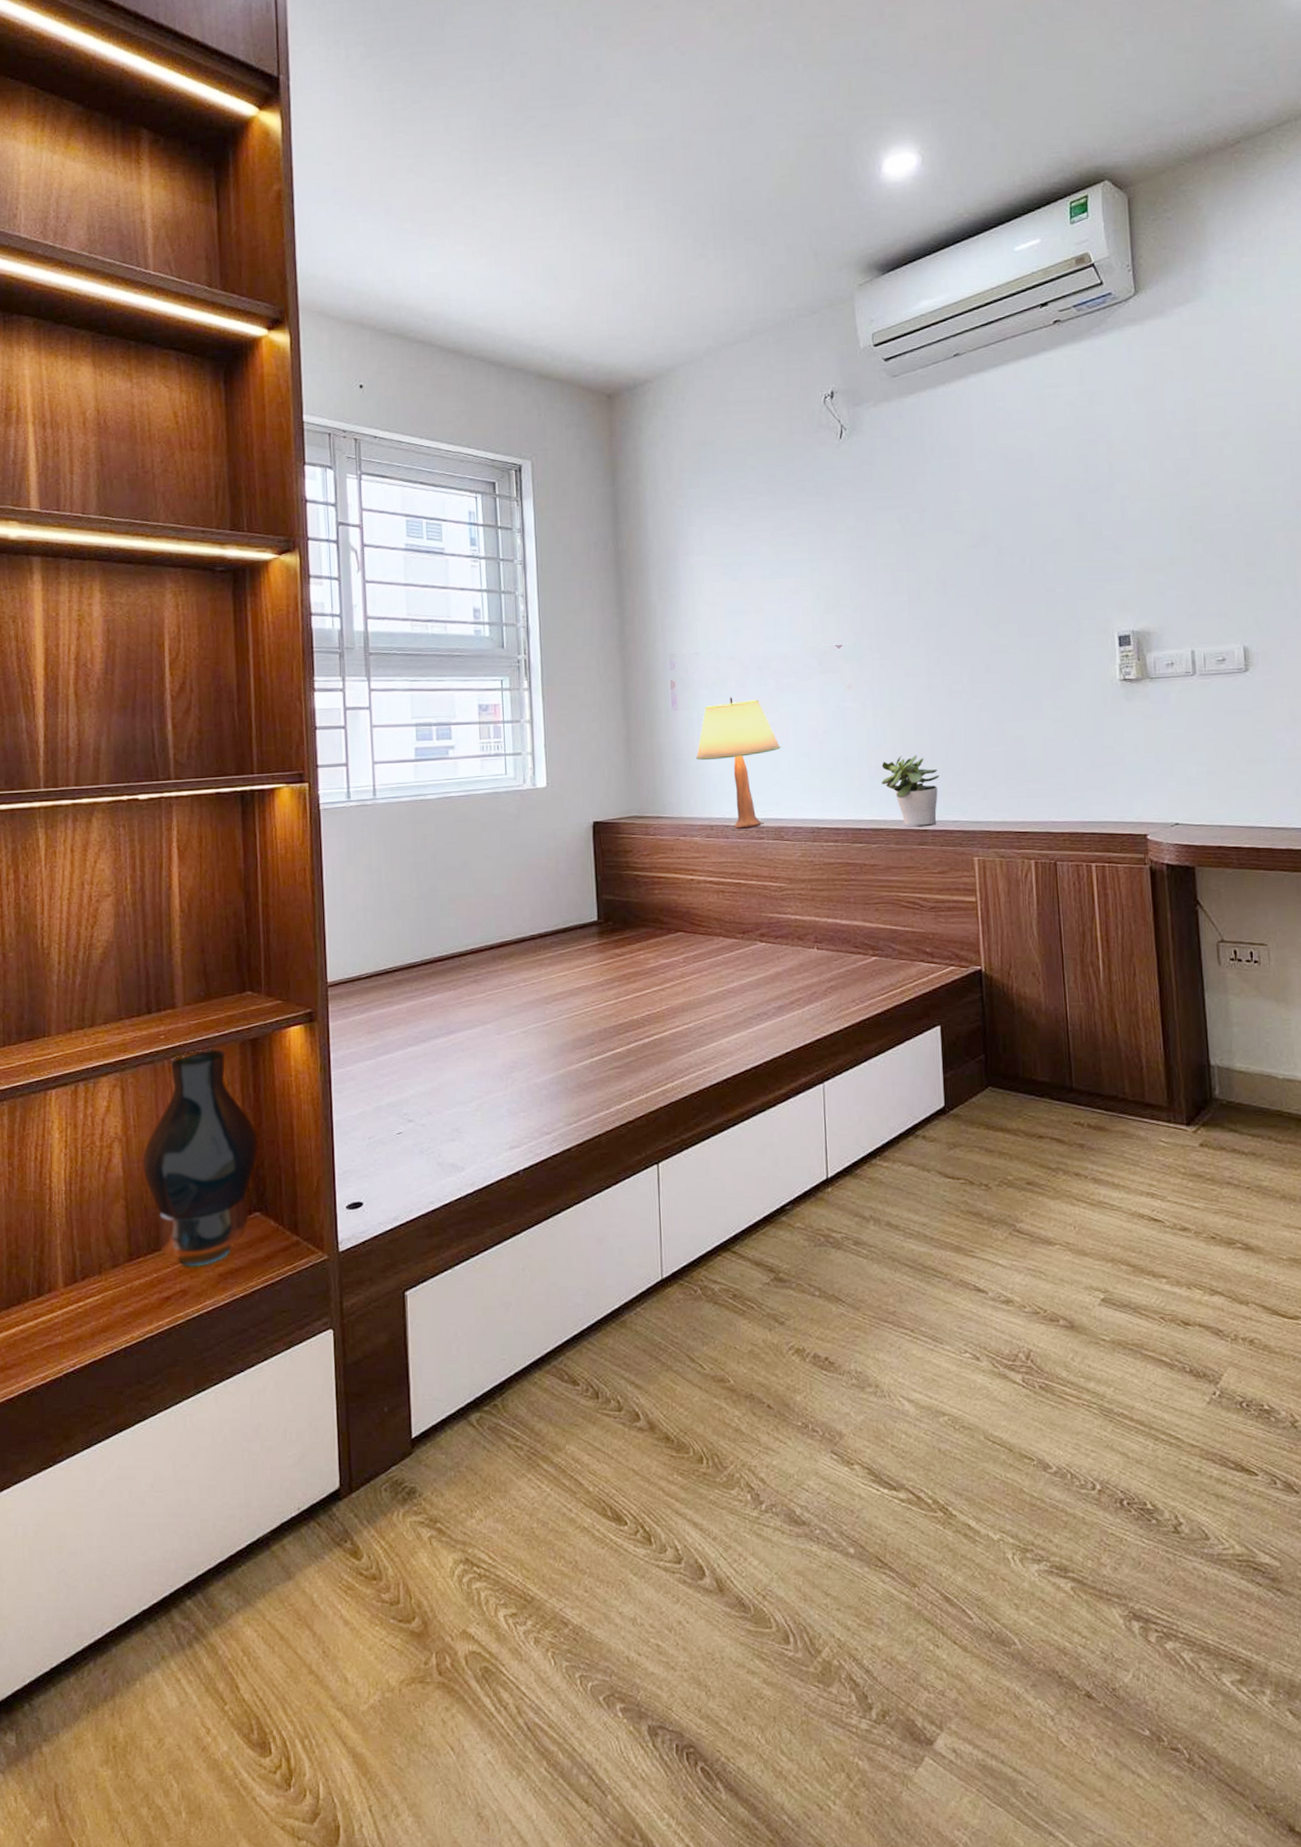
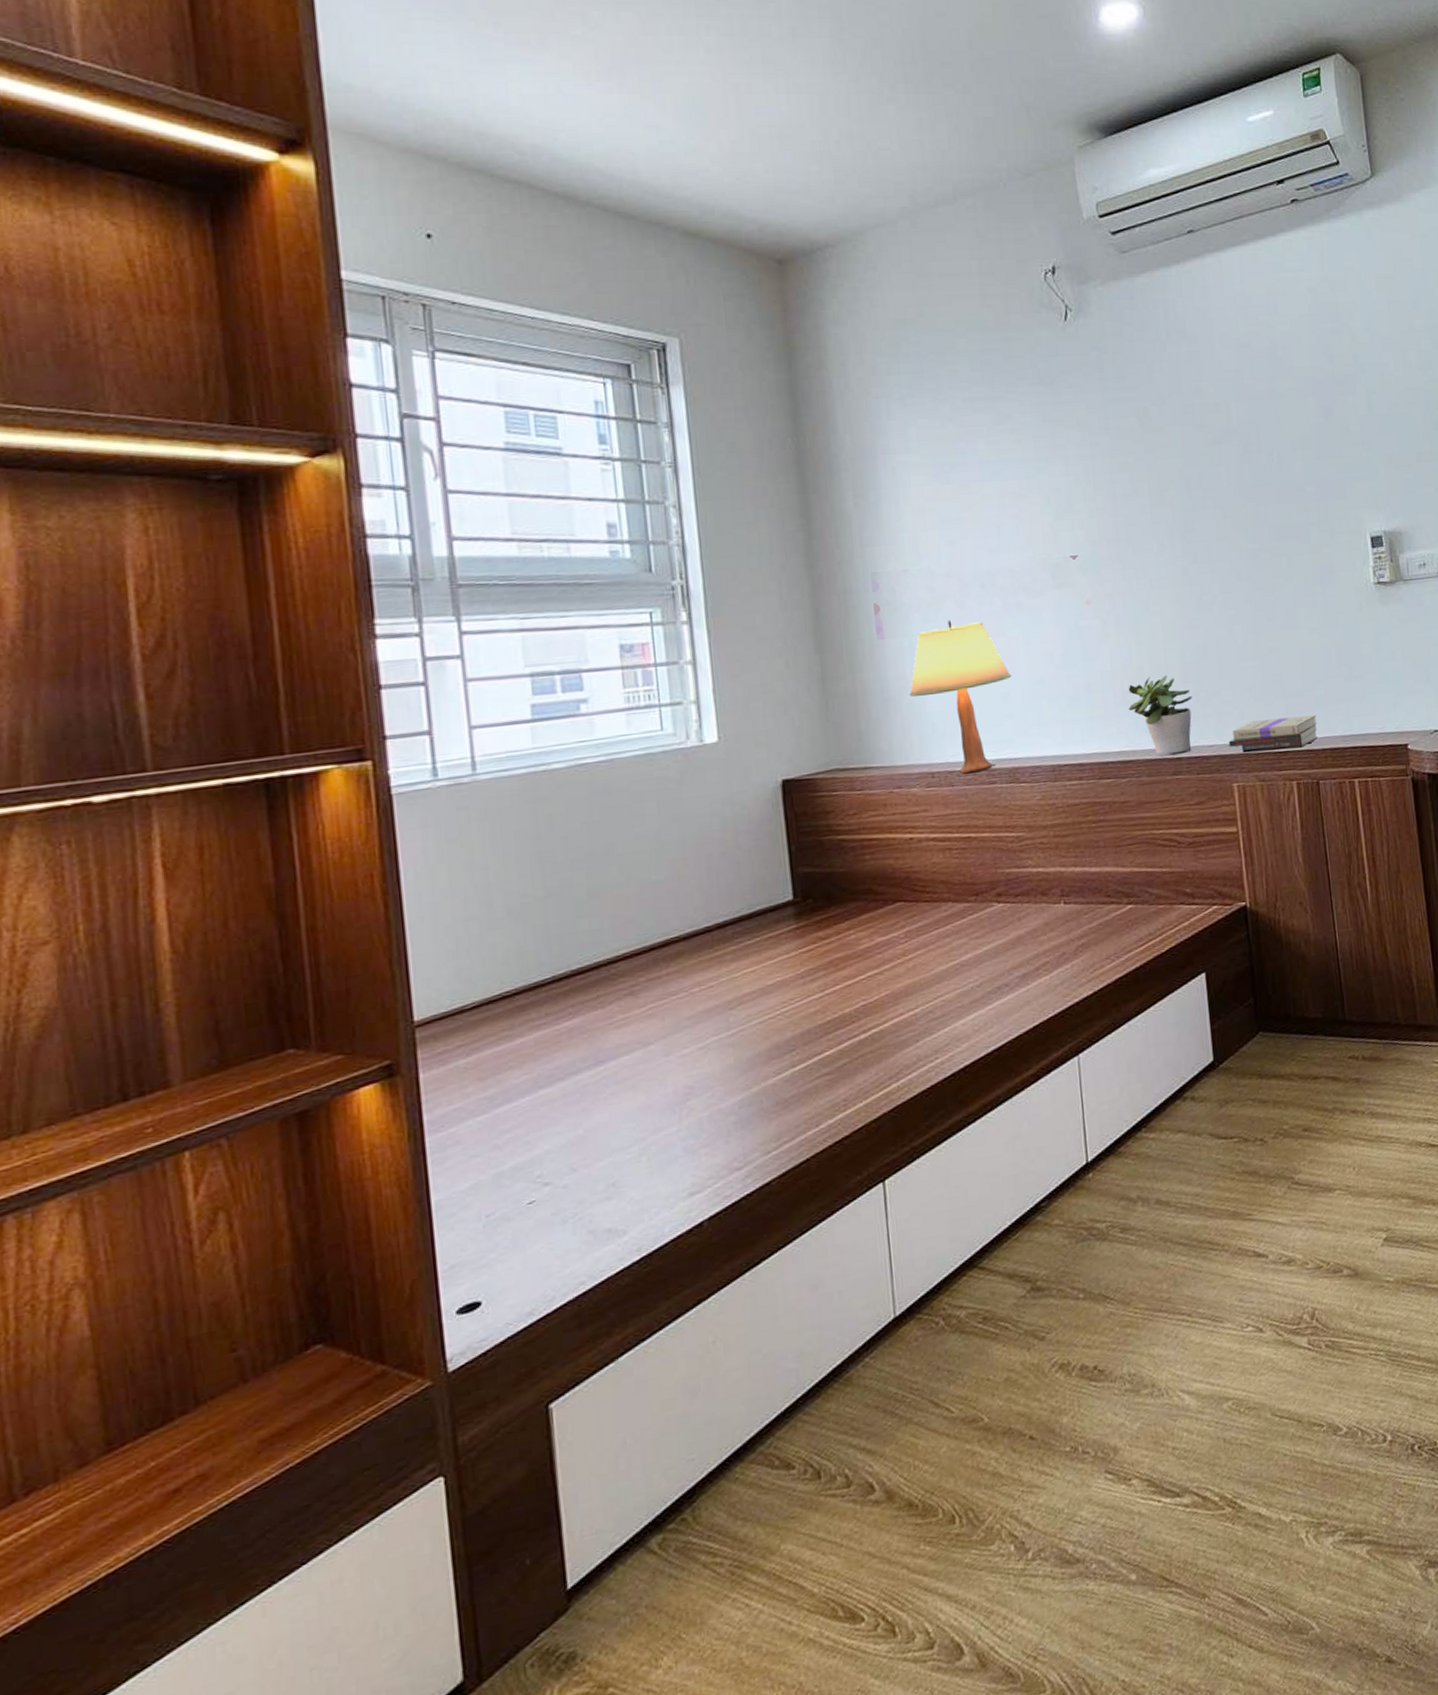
vase: present [142,1050,259,1267] -> none [123,1134,316,1441]
books: none [971,800,1058,831] -> present [1228,714,1318,754]

